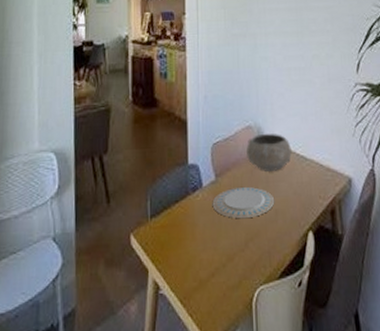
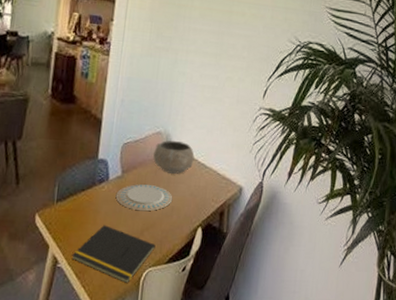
notepad: none [173,239,264,308] -> present [71,225,156,284]

